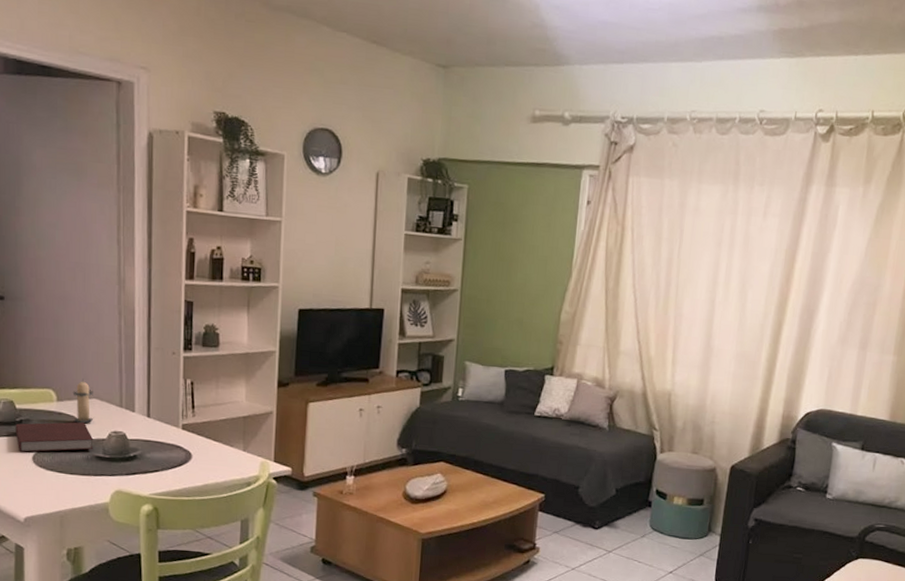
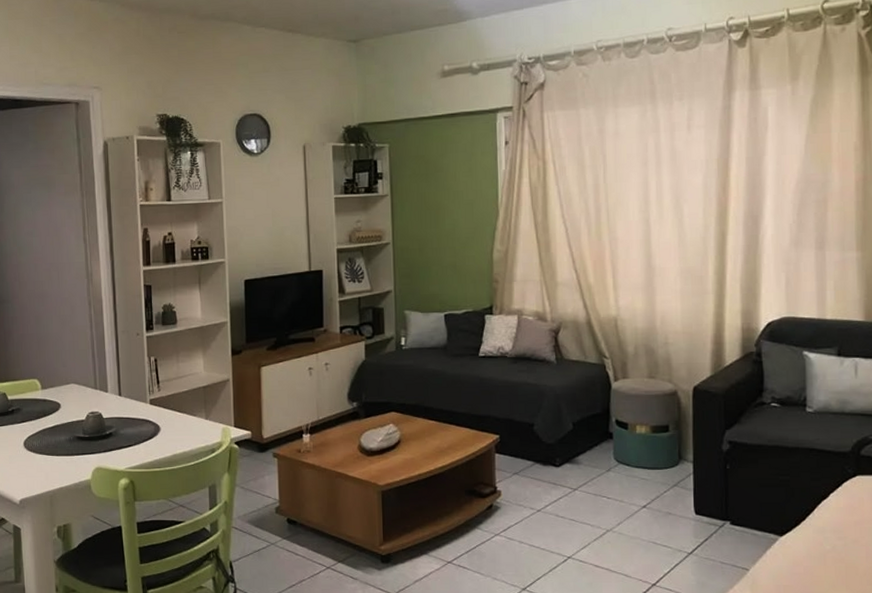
notebook: present [15,422,94,453] -> none [8,407,75,440]
candle: present [72,378,94,424] -> none [54,366,74,408]

